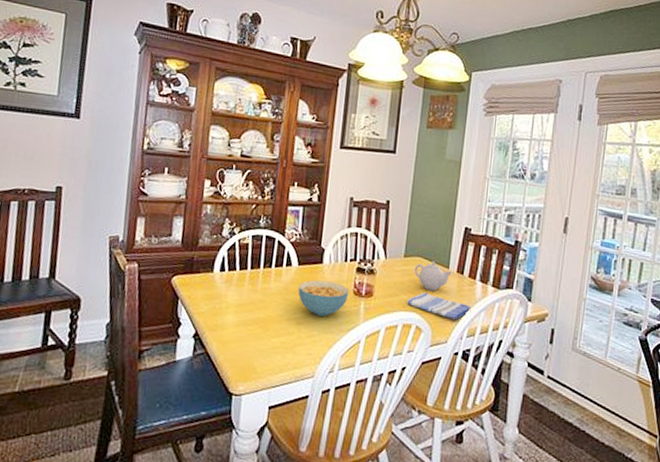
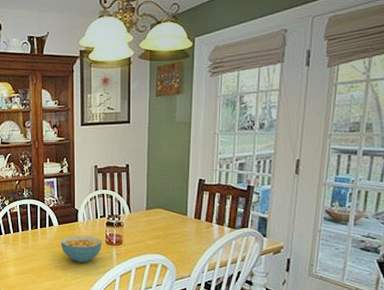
dish towel: present [407,292,471,320] -> none [152,237,210,257]
teapot: present [414,260,452,291] -> none [156,210,190,235]

